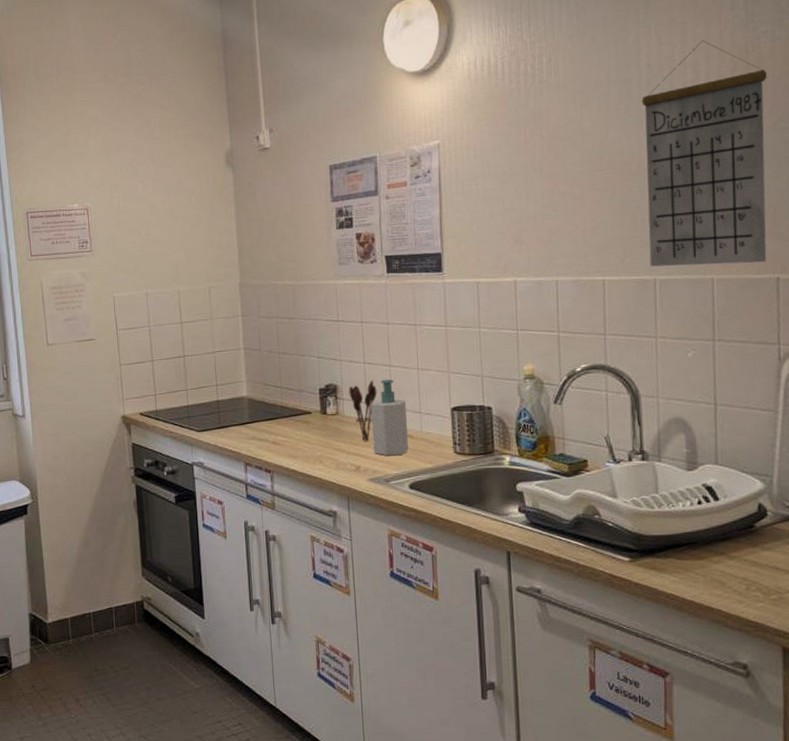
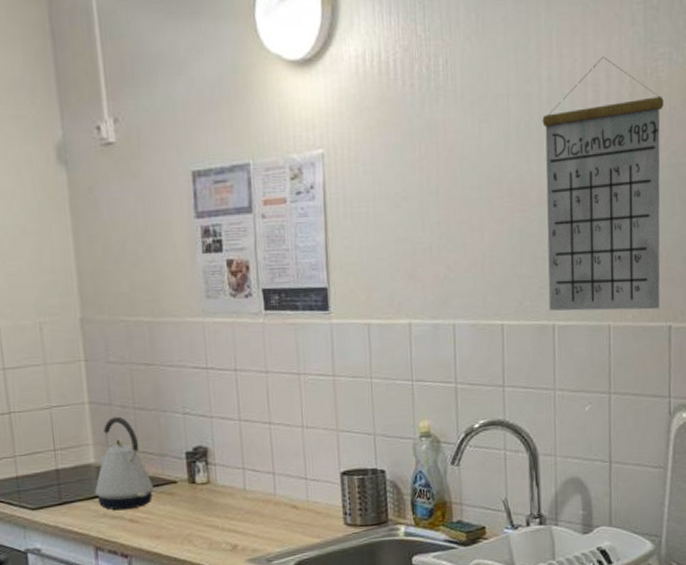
kettle: none [246,359,292,434] -> present [95,416,153,510]
utensil holder: present [349,380,377,441] -> none [221,440,256,515]
soap bottle: present [371,379,408,456] -> none [248,439,293,531]

